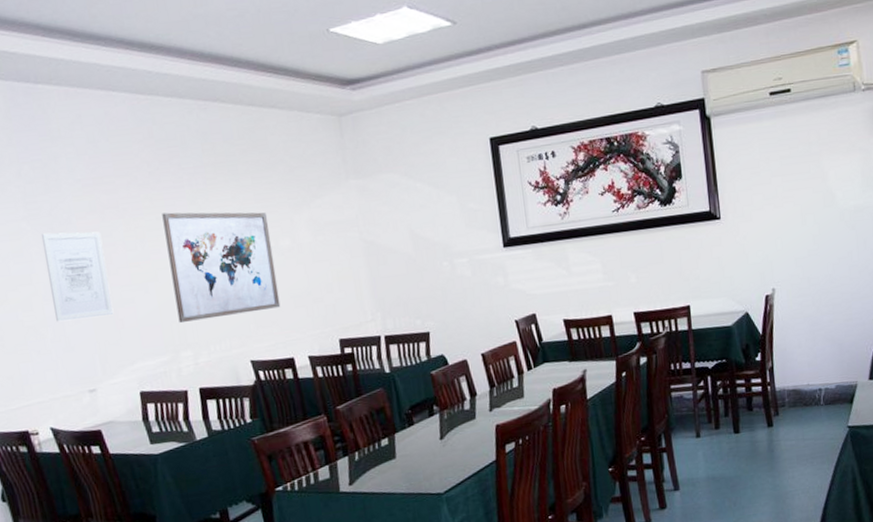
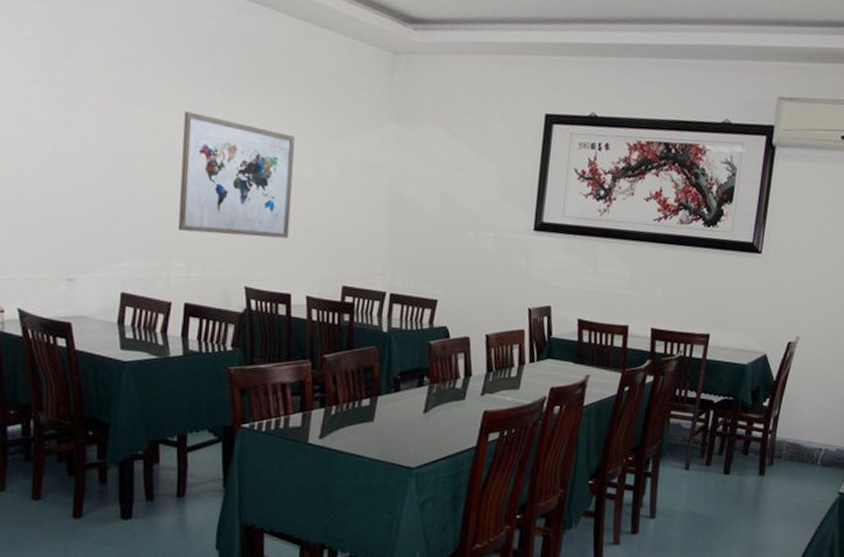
wall art: present [41,231,114,322] -> none [48,102,115,205]

